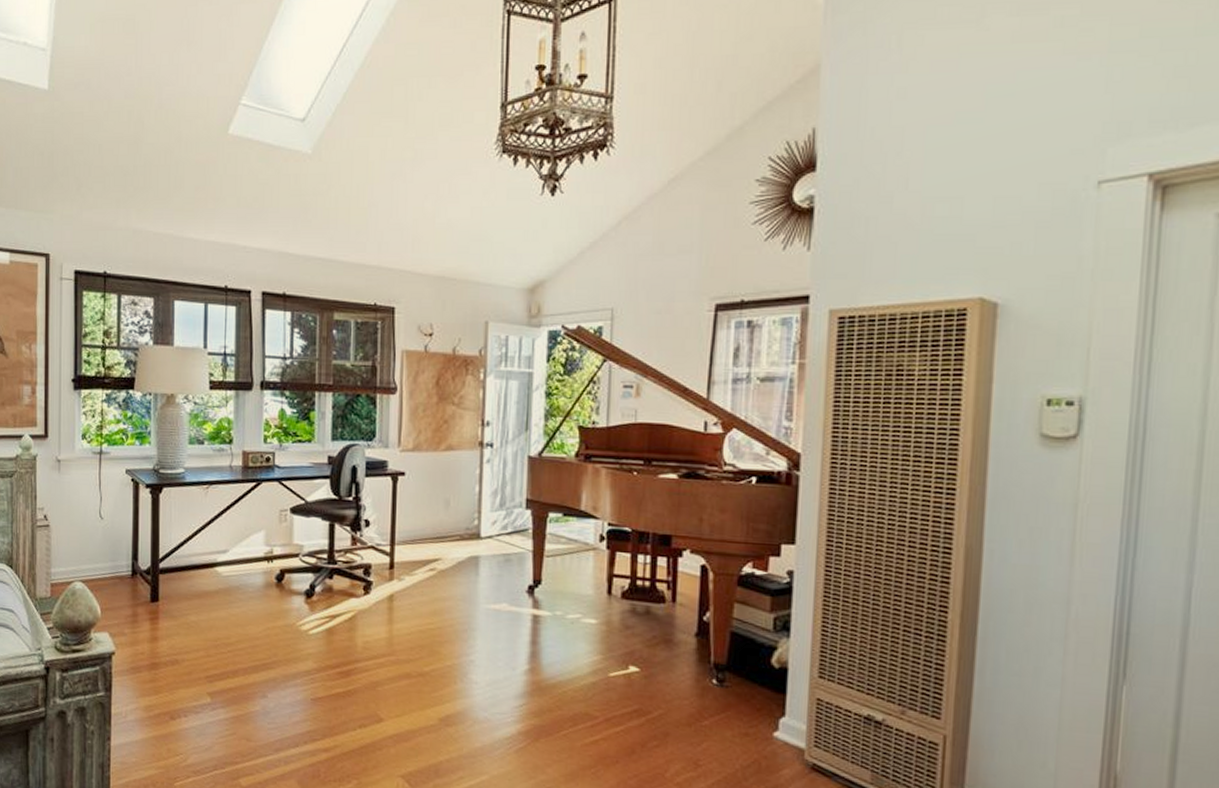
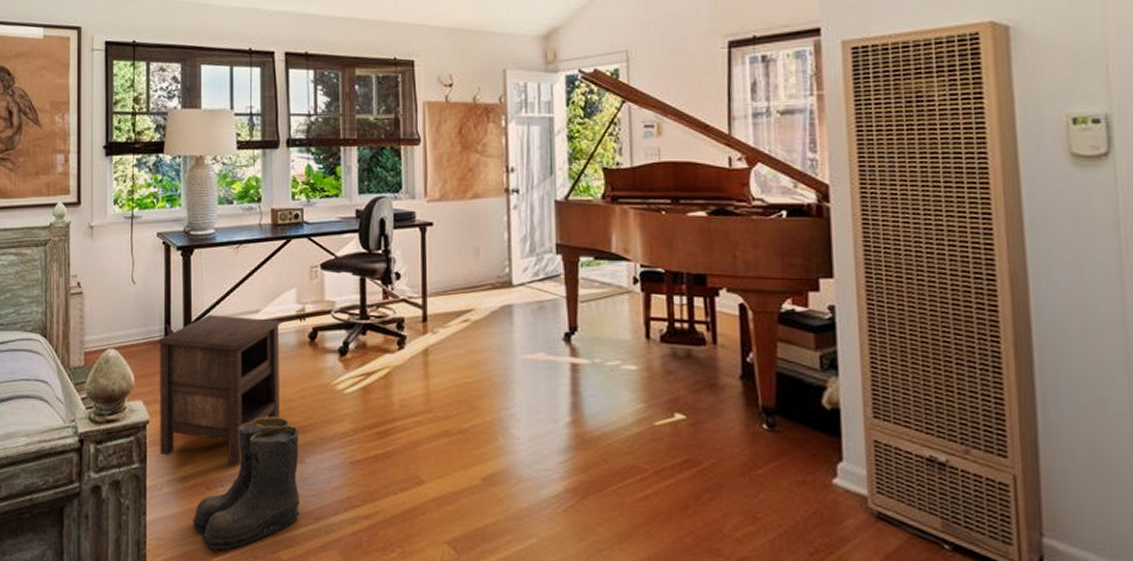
nightstand: none [123,553,249,698] -> present [156,315,281,466]
boots: none [156,653,262,775] -> present [193,416,300,551]

